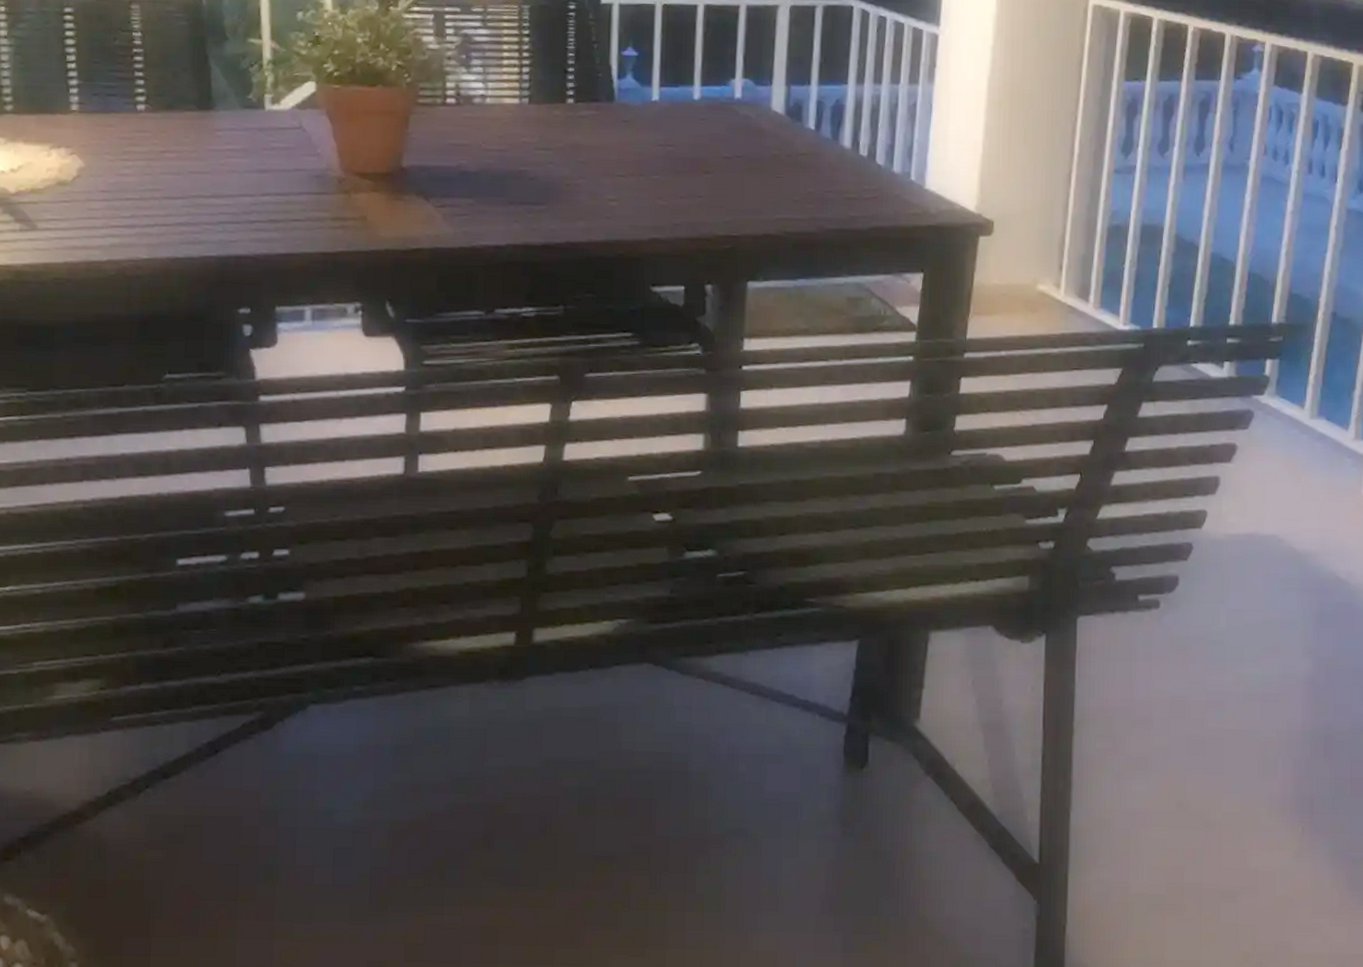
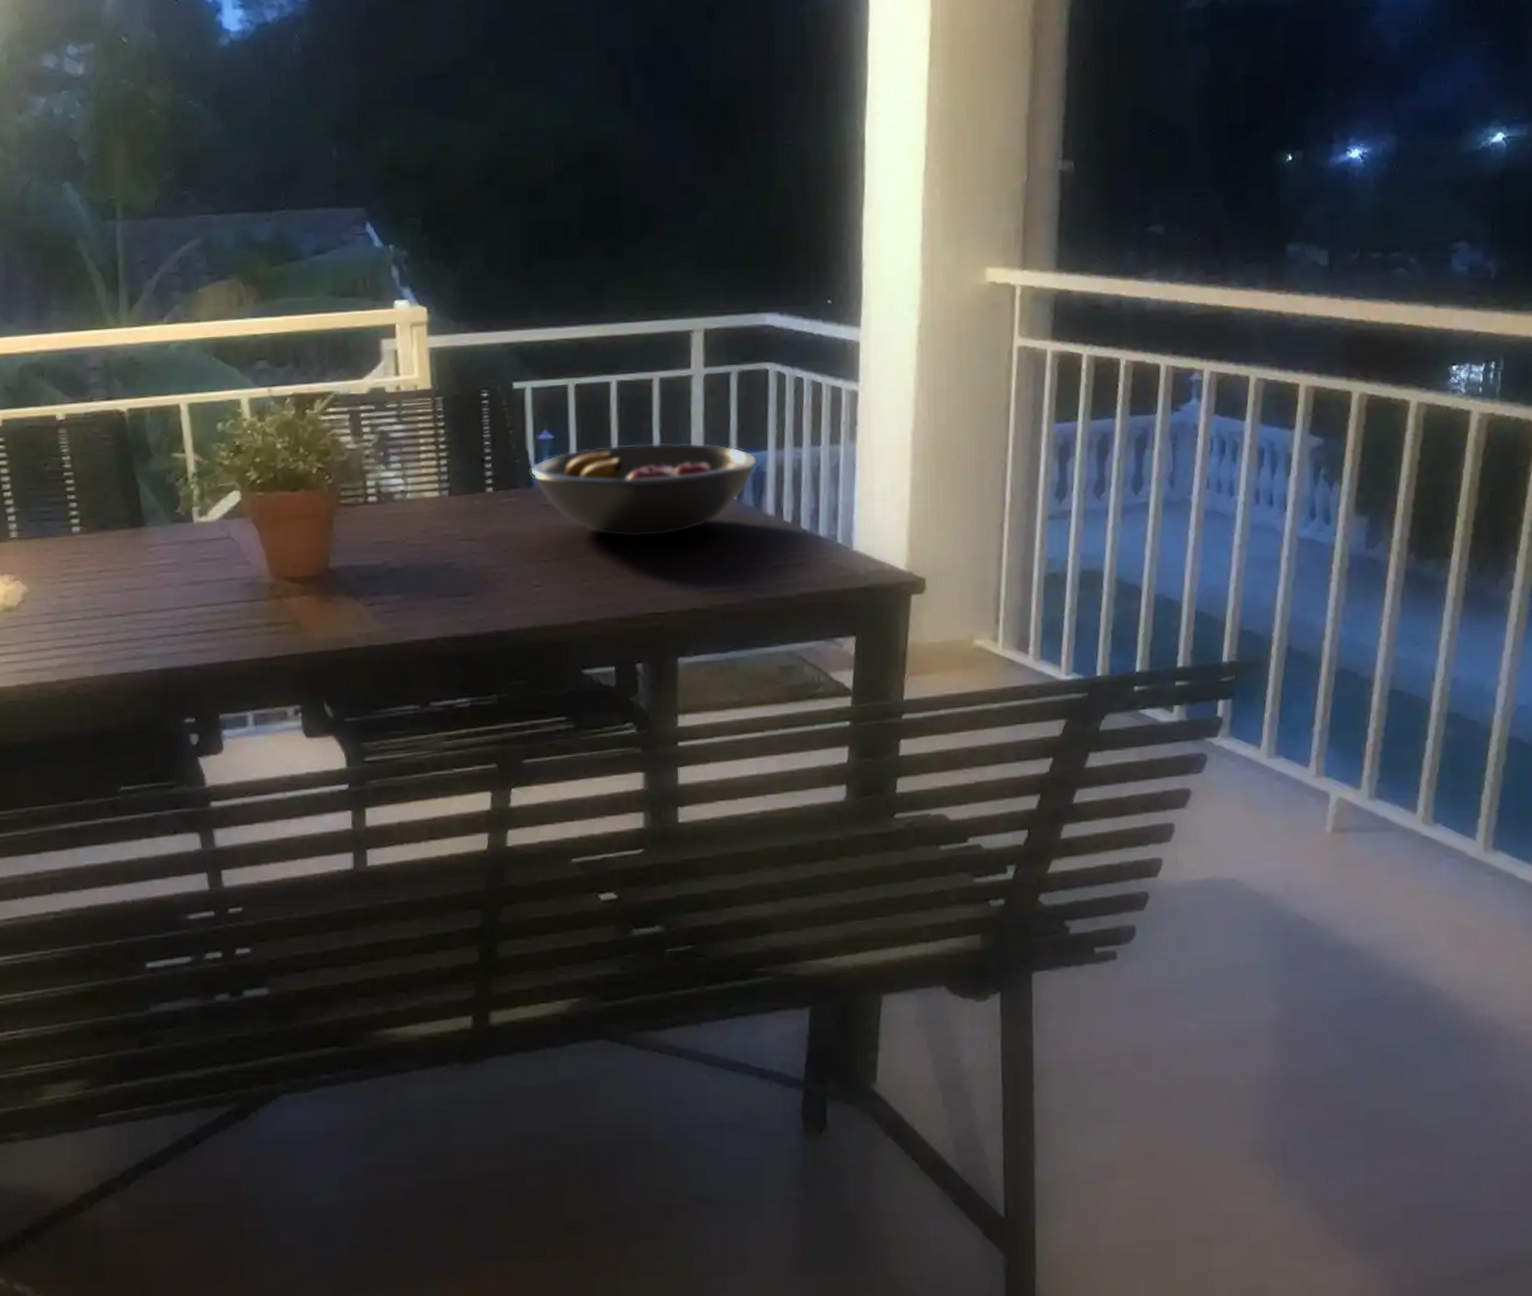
fruit bowl: none [612,68,837,159] -> present [530,443,757,537]

